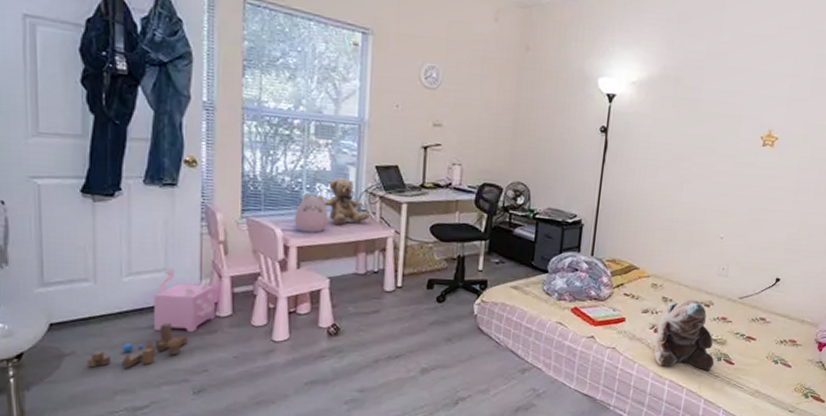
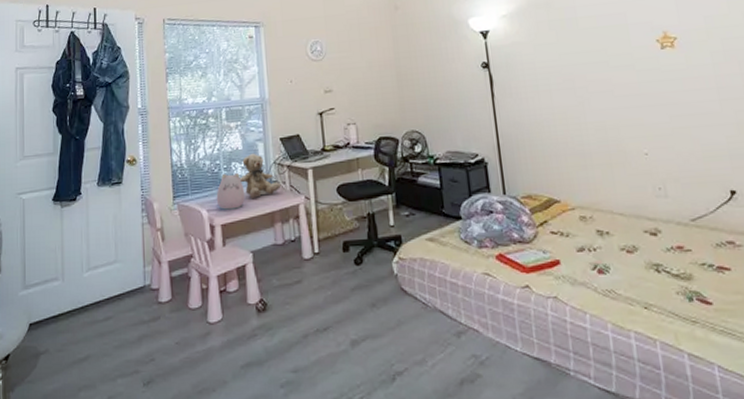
toy blocks: present [87,323,188,368] -> none [57,314,137,365]
toy box: present [154,269,215,332] -> none [108,260,157,322]
stuffed animal: present [654,299,715,371] -> none [600,228,686,317]

